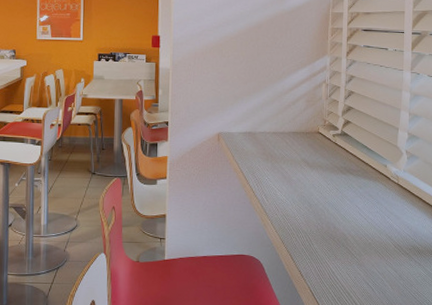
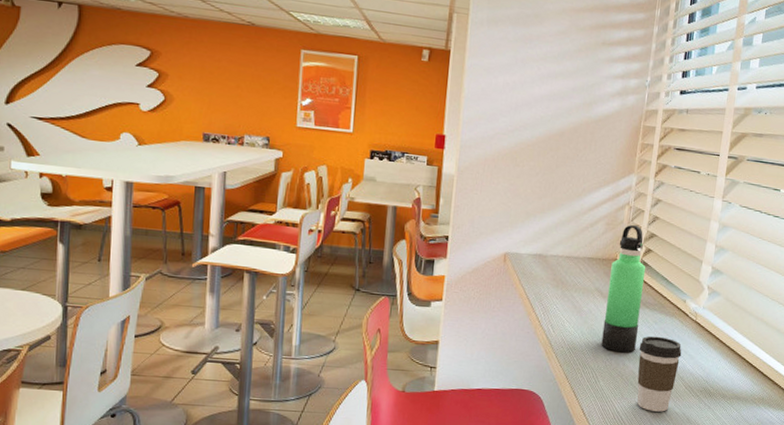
thermos bottle: none [312,100,347,216] -> present [601,224,646,352]
coffee cup: none [347,199,388,271] -> present [637,336,682,412]

